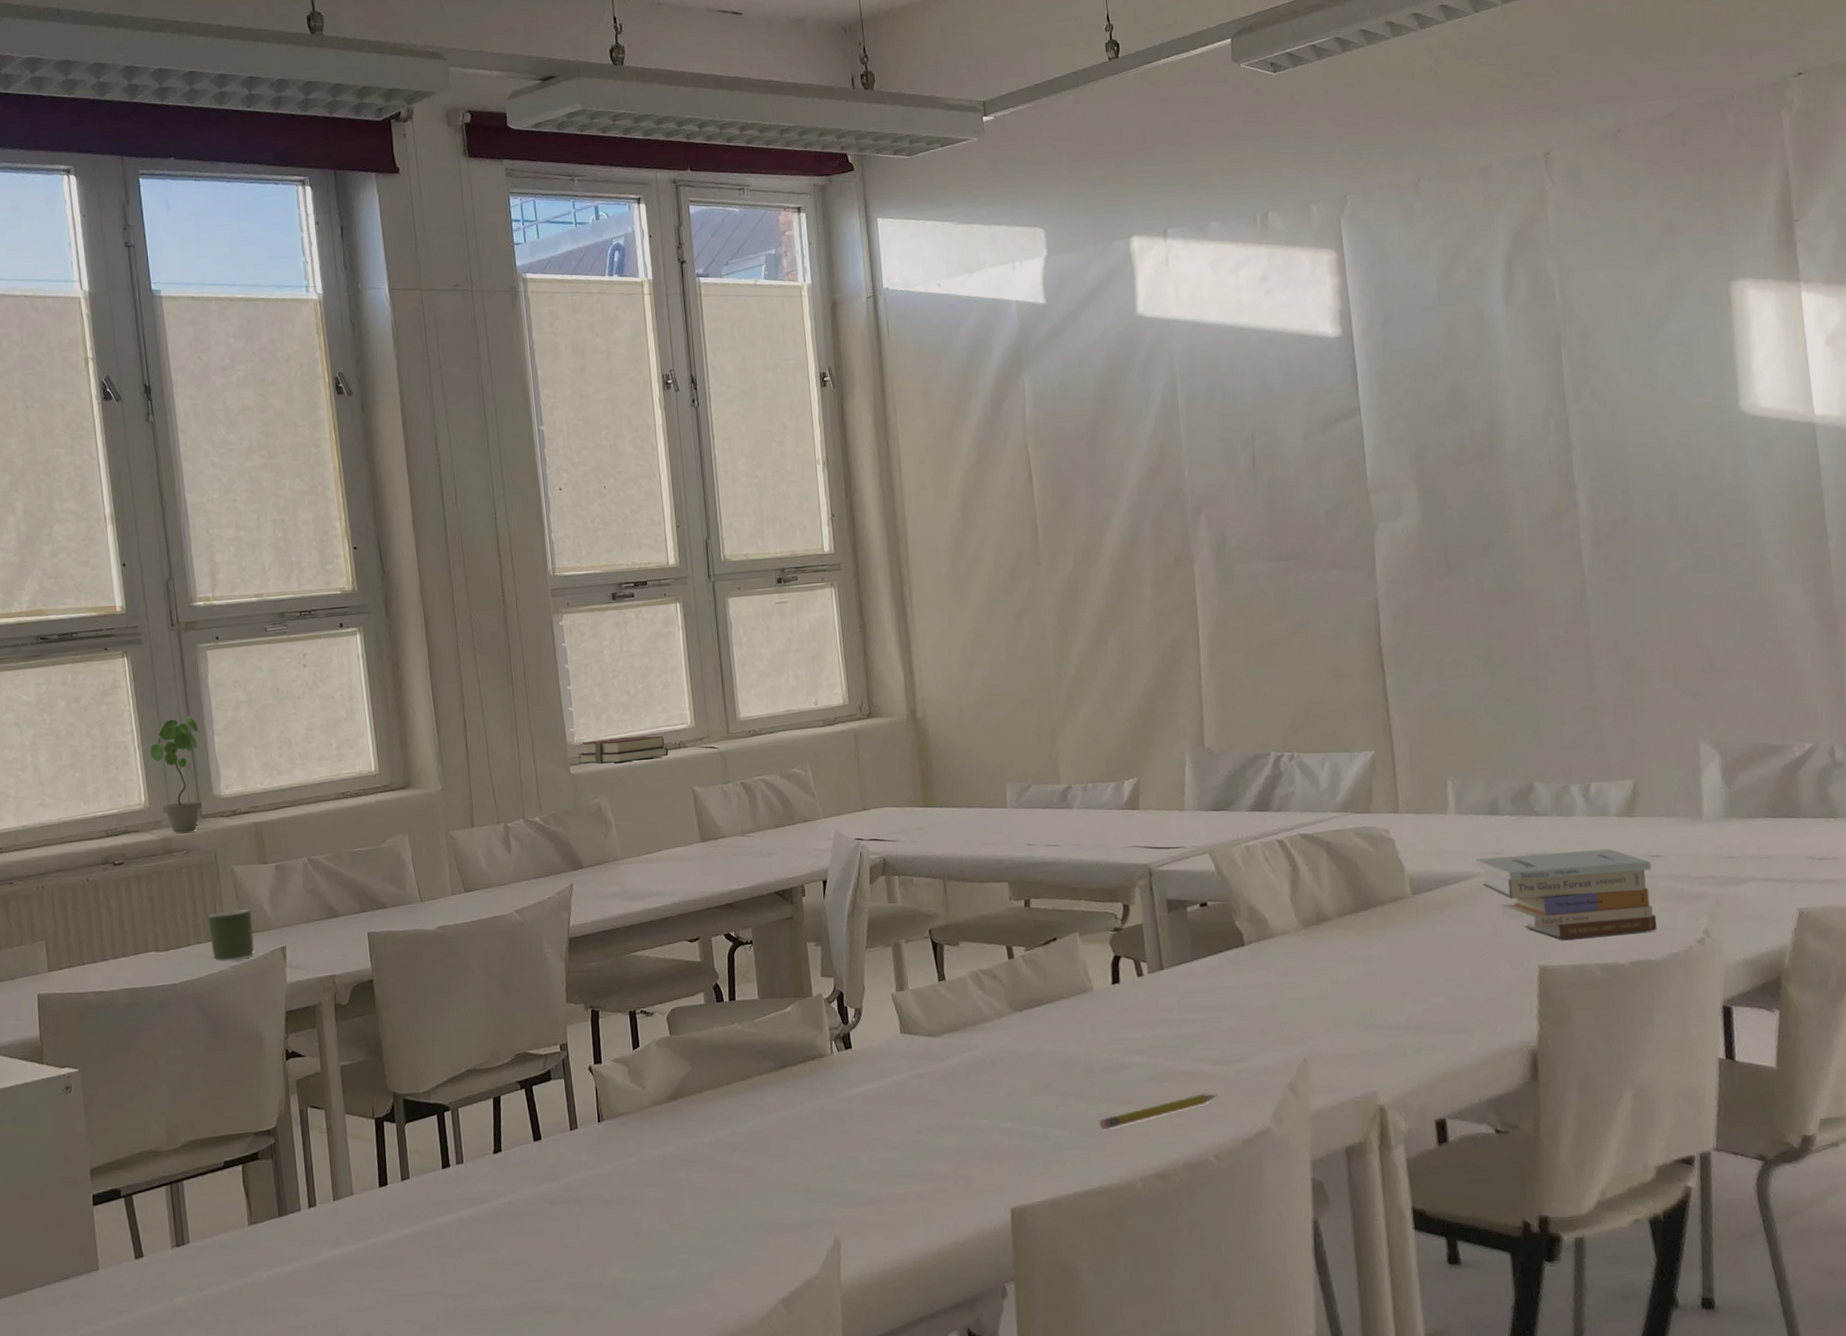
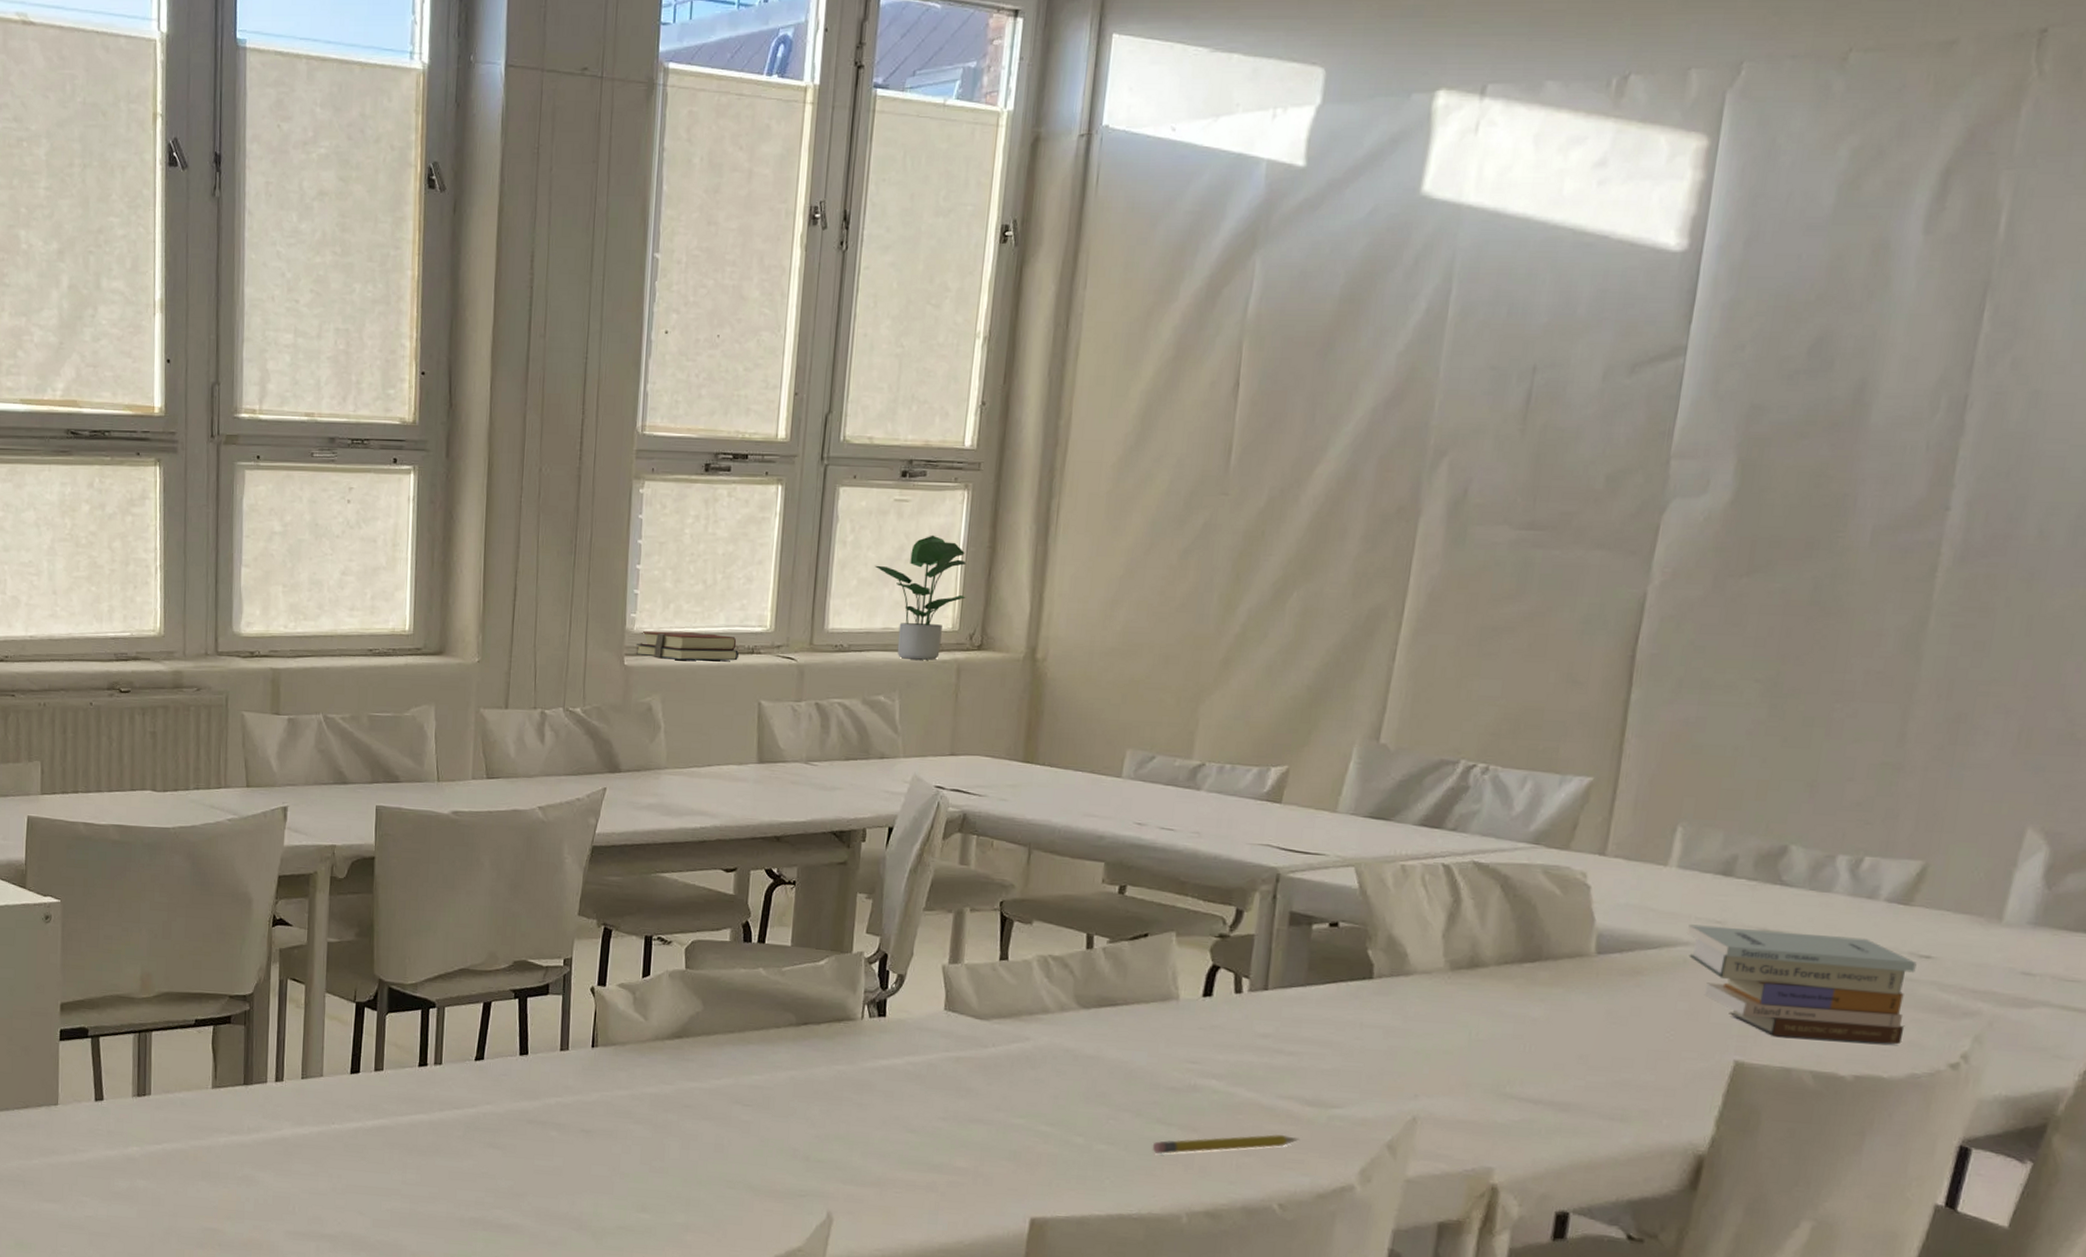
potted plant: present [149,716,203,834] -> none [171,540,226,669]
mug: present [207,909,254,962] -> none [210,759,256,814]
potted plant: none [769,627,850,734] -> present [874,535,967,660]

